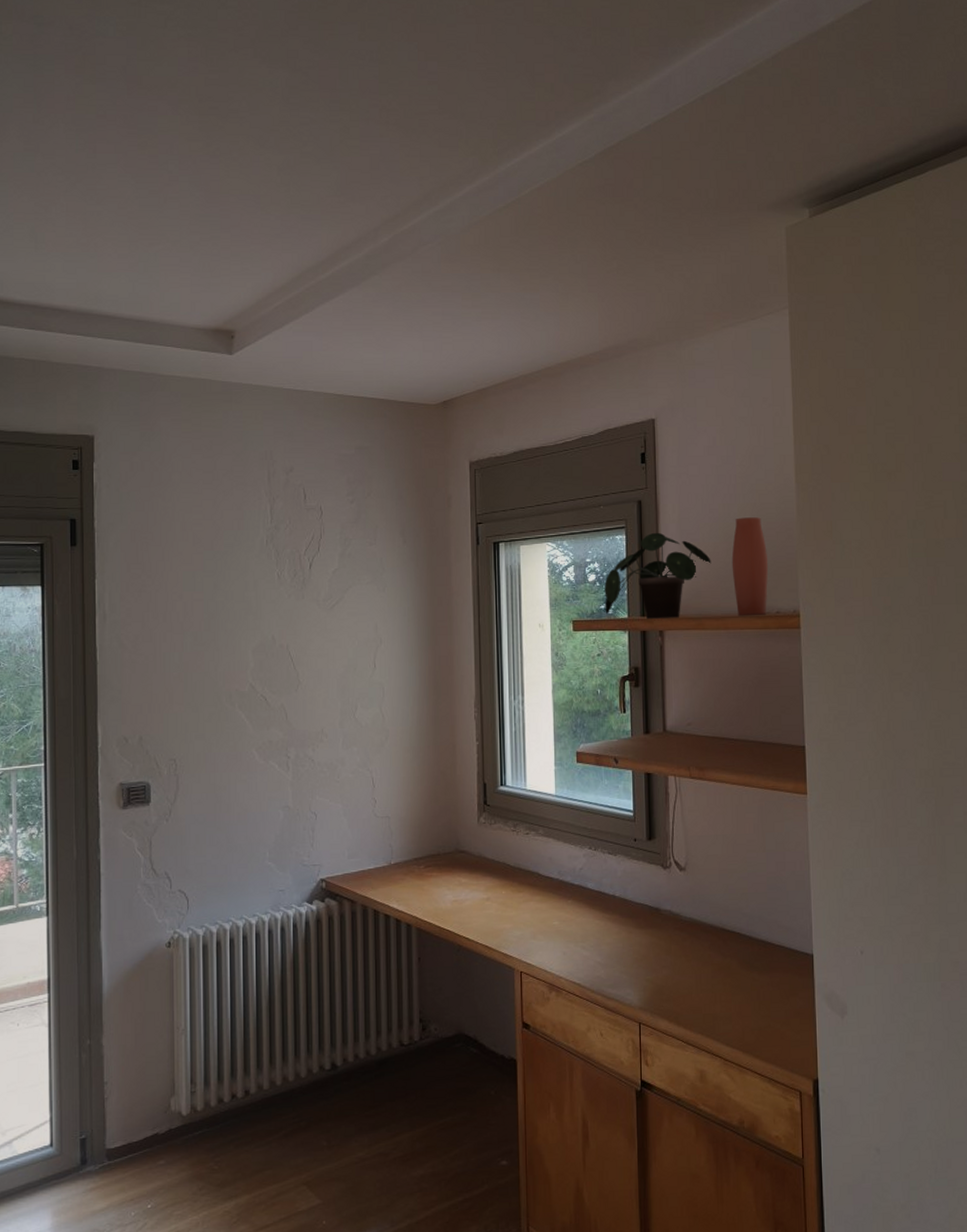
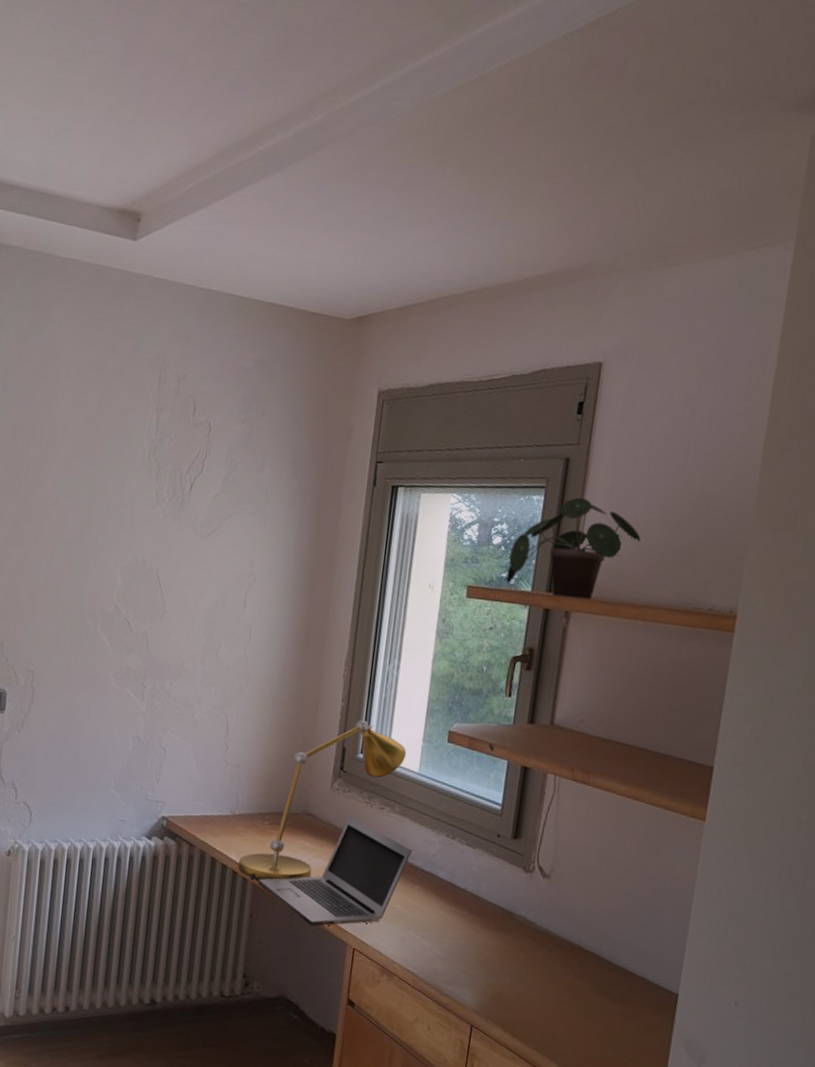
desk lamp: none [400,755,541,925] -> present [237,719,406,881]
laptop: none [421,846,561,959] -> present [258,815,412,927]
vase: present [731,517,769,617] -> none [661,492,711,612]

